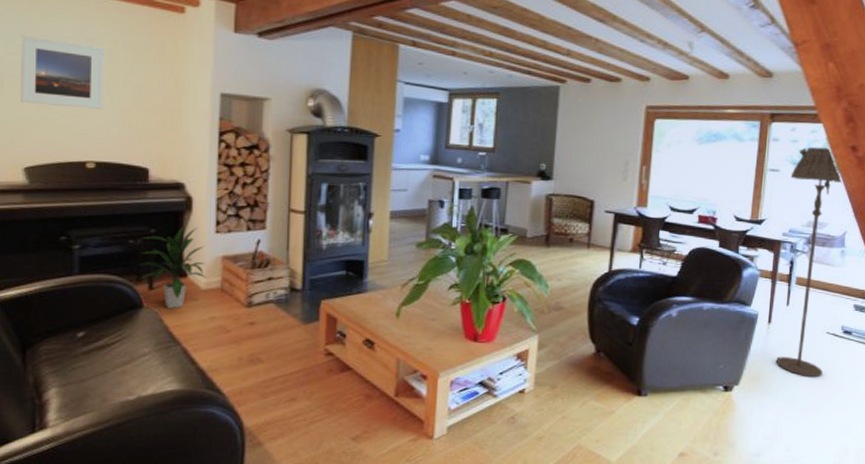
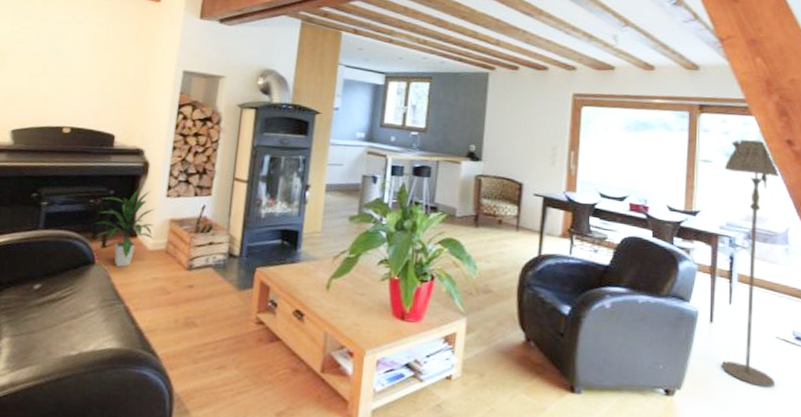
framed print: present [21,35,104,109] -> none [17,18,91,82]

